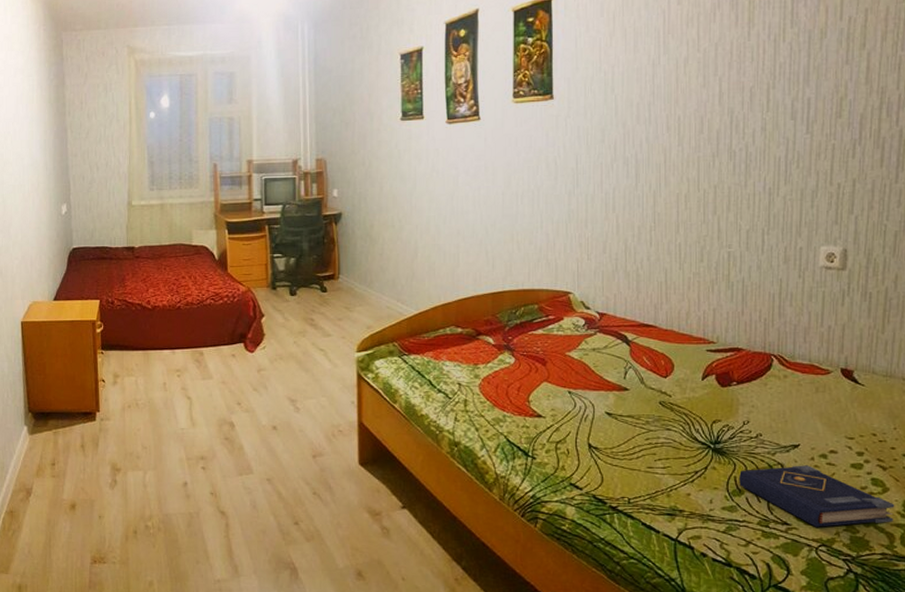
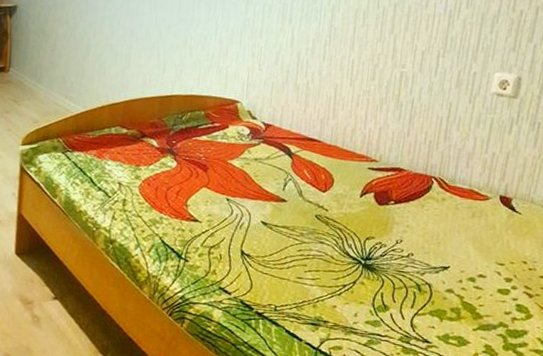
book: present [739,465,895,527] -> none [385,286,536,349]

